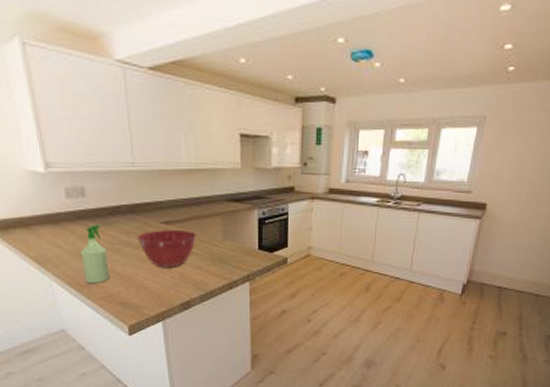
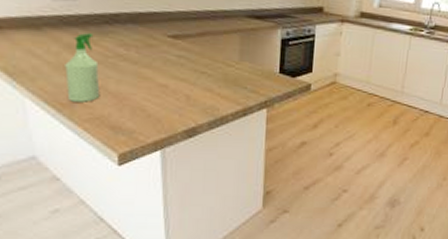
mixing bowl: present [137,230,198,267] -> none [138,44,211,88]

